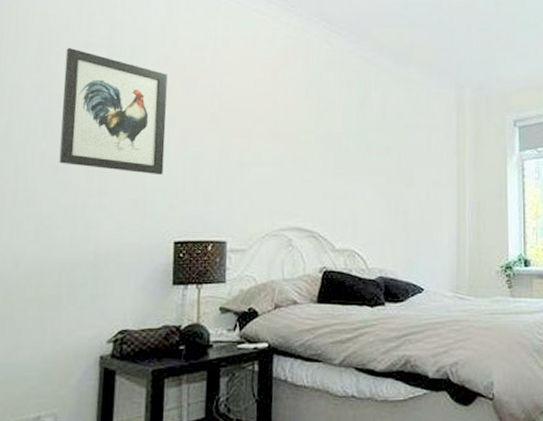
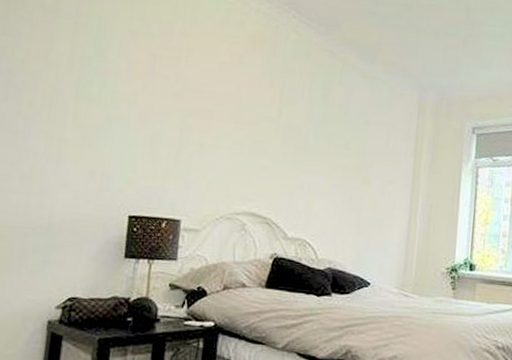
wall art: present [59,48,168,176] -> none [18,12,133,149]

